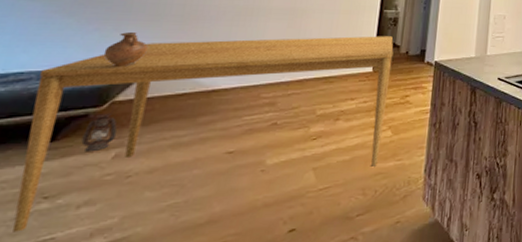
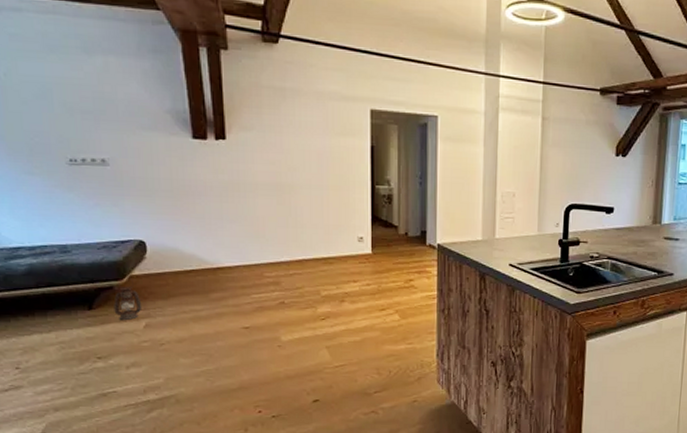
dining table: present [12,36,394,233] -> none [61,215,391,385]
ceramic jug: present [103,32,148,67] -> none [109,208,148,243]

